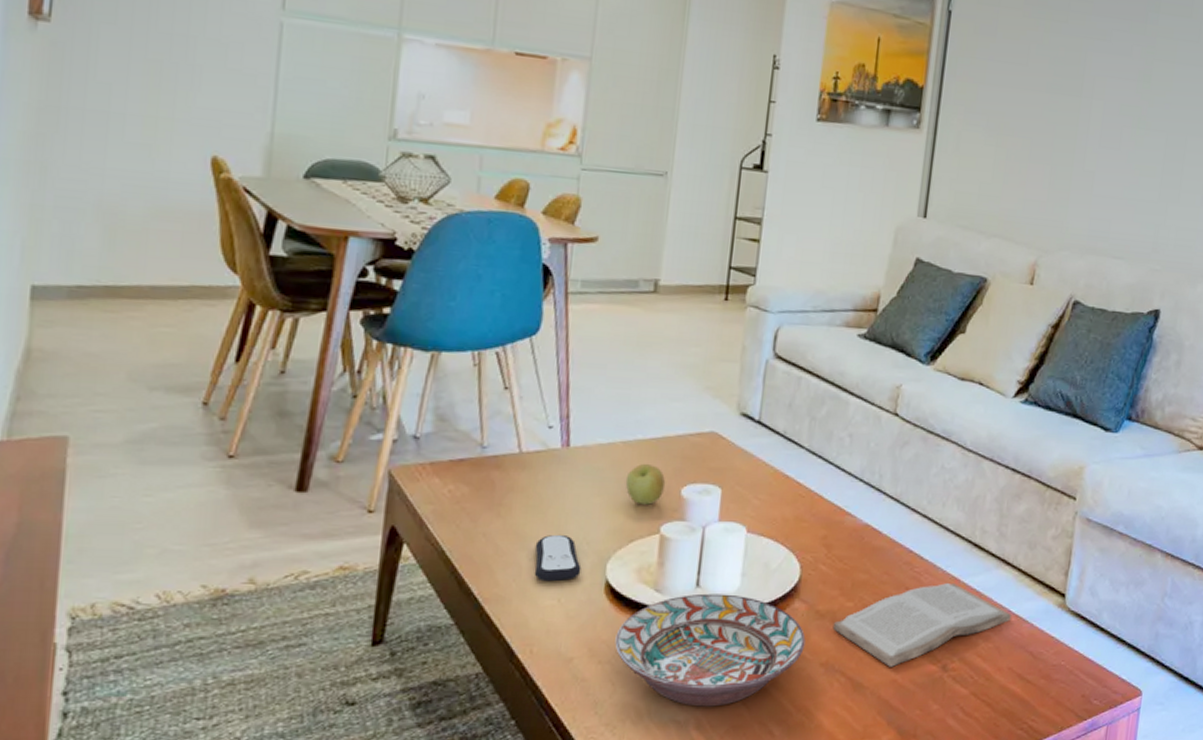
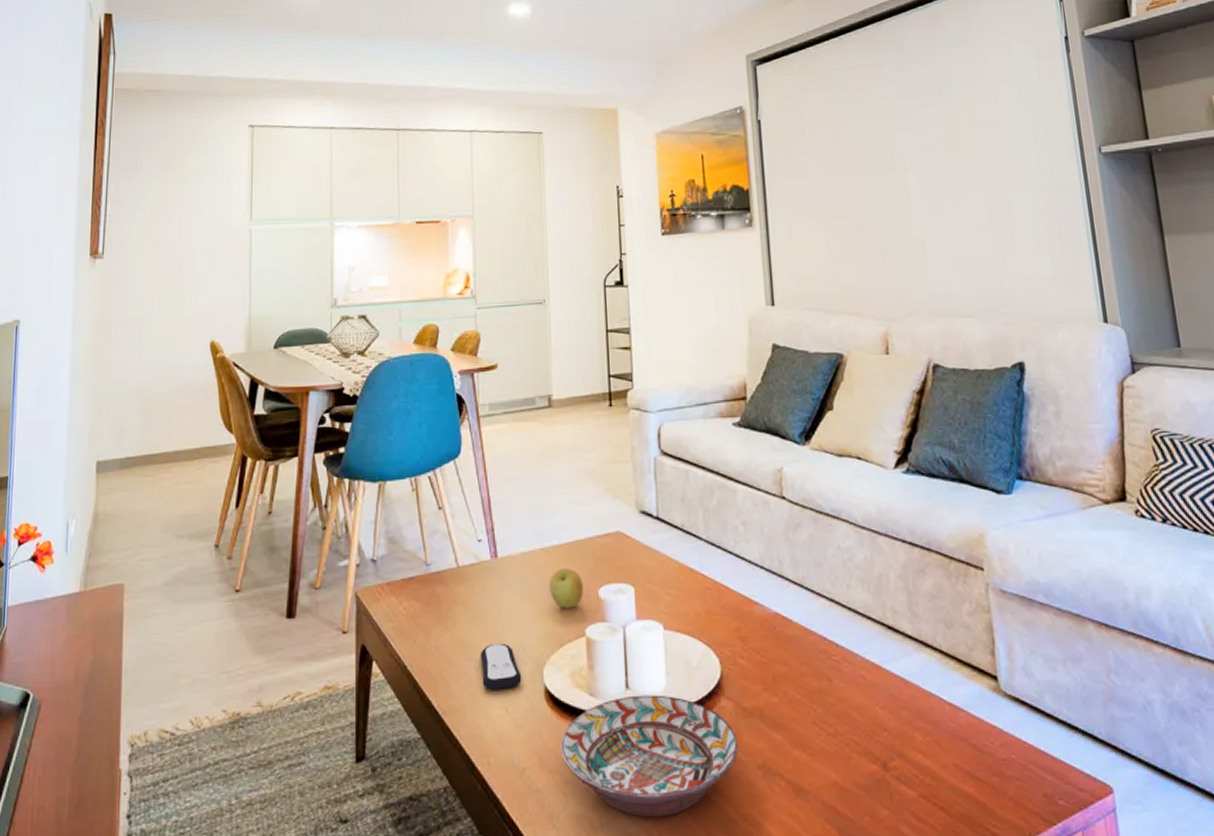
book: present [832,583,1012,667] -> none [762,671,944,768]

